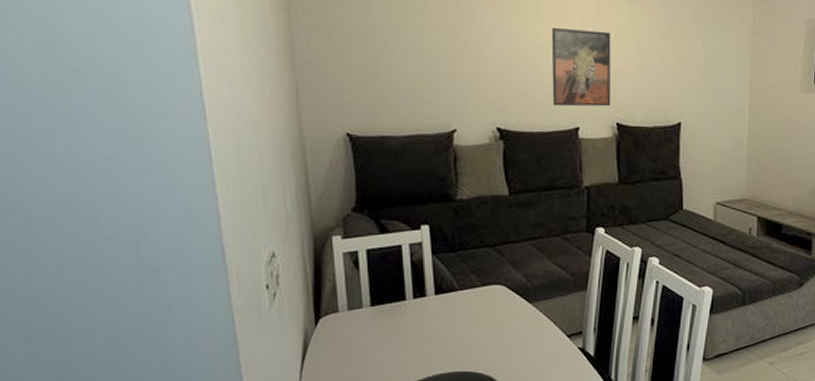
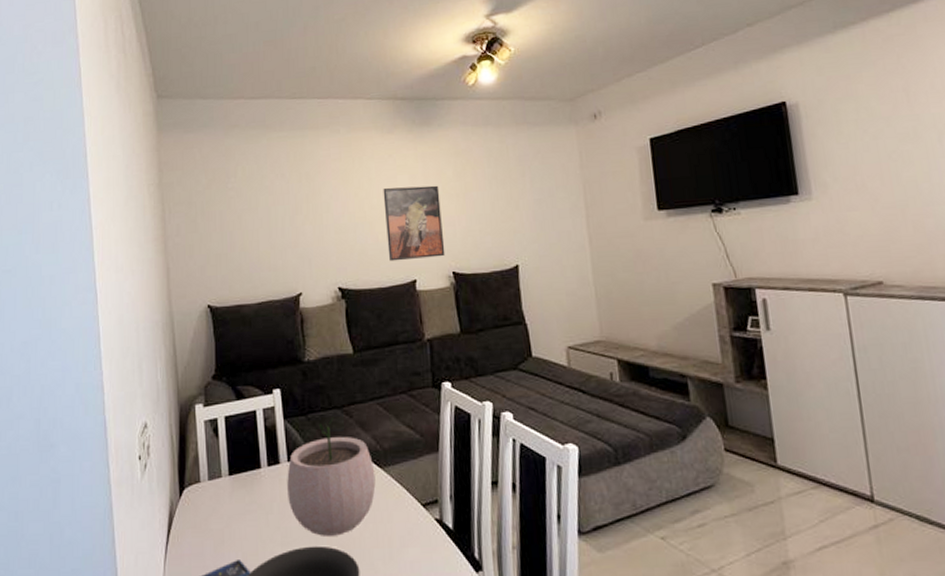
plant pot: none [434,255,524,362] -> present [287,417,376,536]

